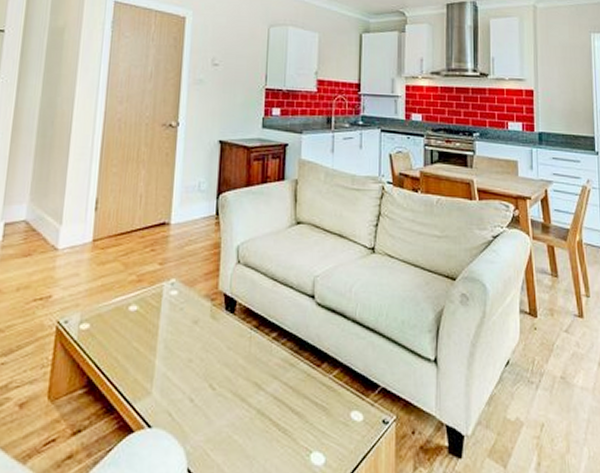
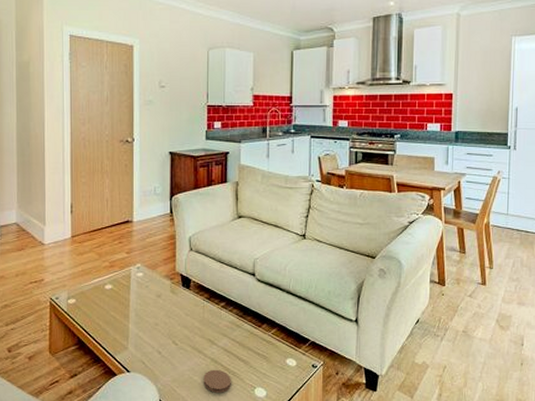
coaster: none [245,425,281,459] -> present [203,369,231,393]

